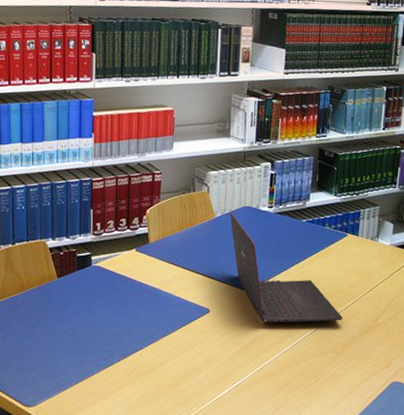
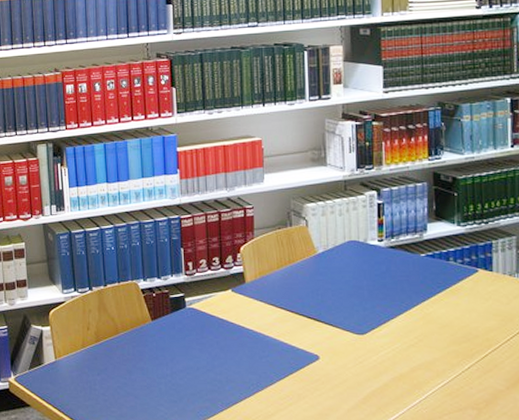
laptop: present [230,211,343,323] -> none [334,247,482,373]

